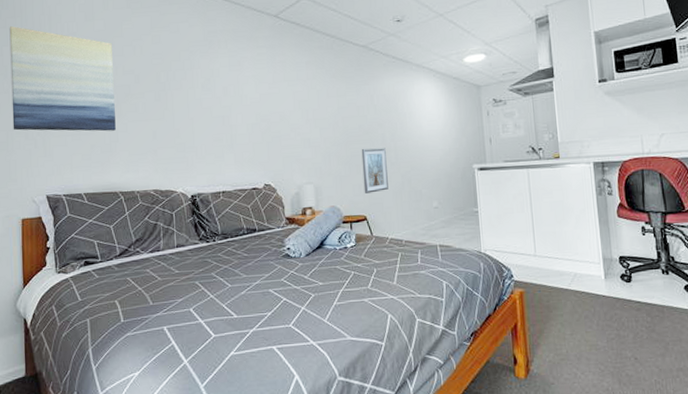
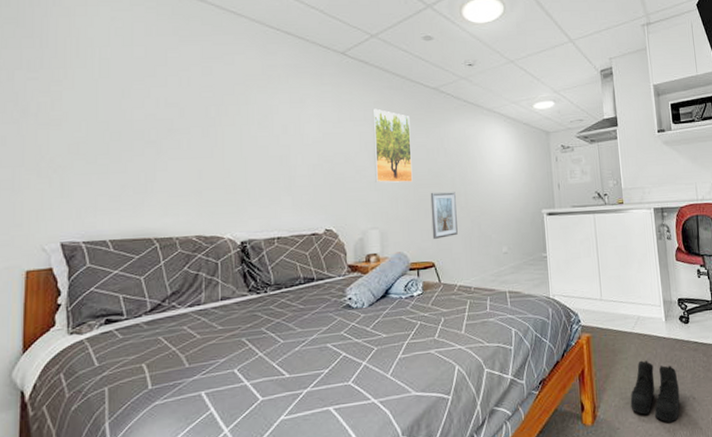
wall art: present [9,26,116,132] -> none [21,47,153,170]
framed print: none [304,68,344,140] -> present [372,108,413,183]
boots: none [565,317,620,382] -> present [630,360,680,423]

